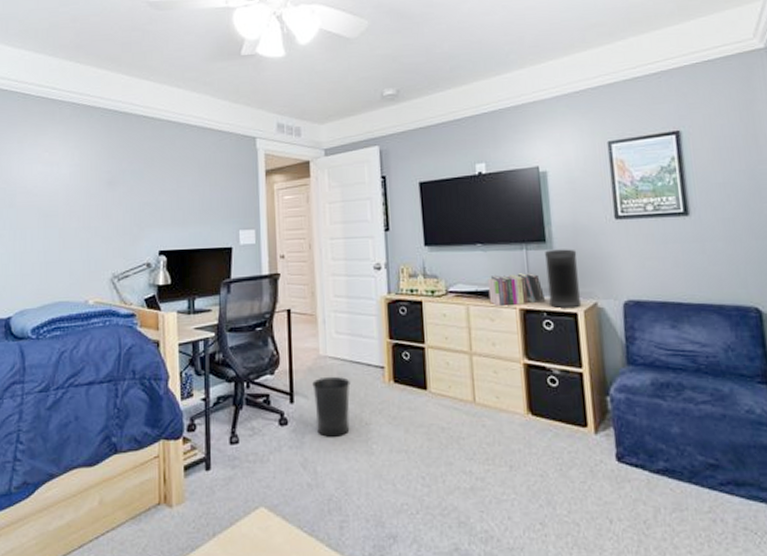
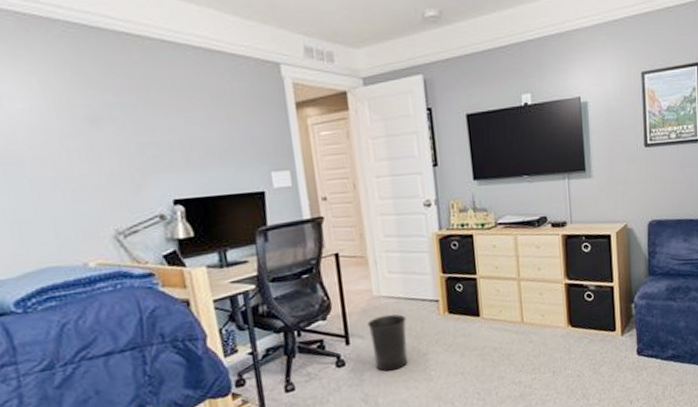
books: present [487,273,546,307] -> none [533,201,585,235]
speaker: present [545,249,582,309] -> none [585,176,615,232]

